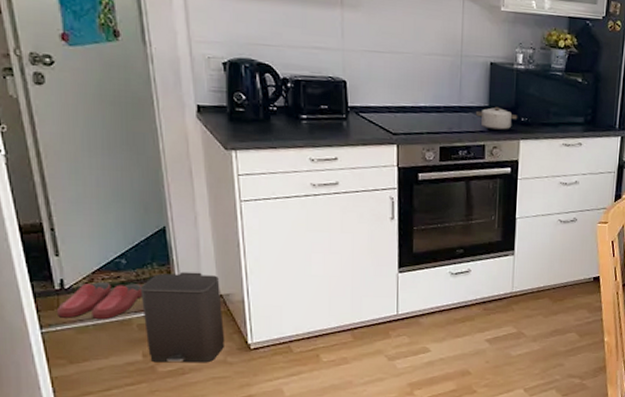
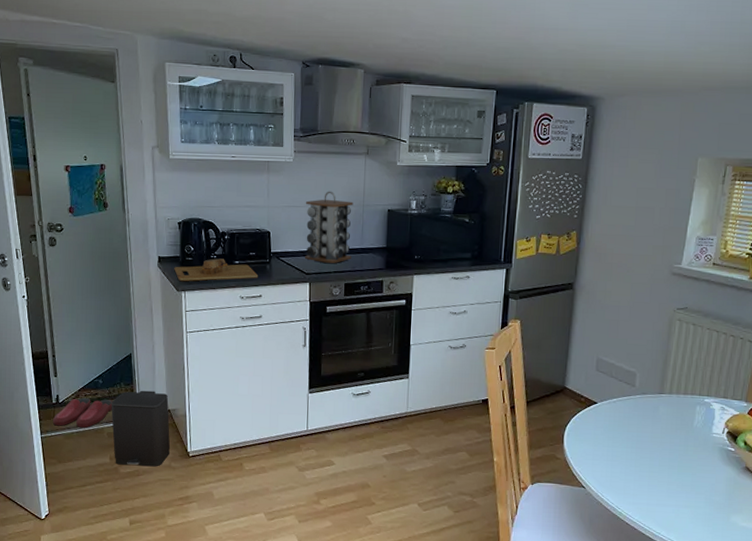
cutting board: none [220,110,333,139] -> present [174,258,259,282]
spice rack: none [390,35,450,124] -> present [304,191,354,264]
cooking pot: present [475,106,518,131] -> none [375,247,412,268]

